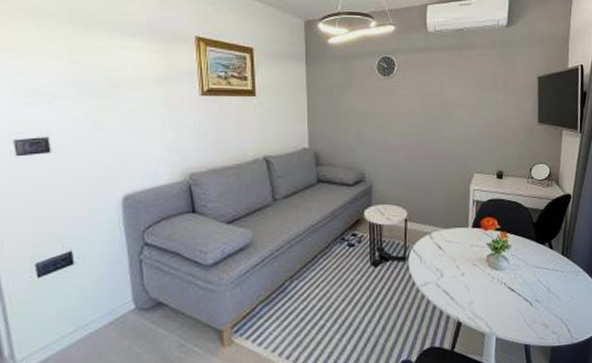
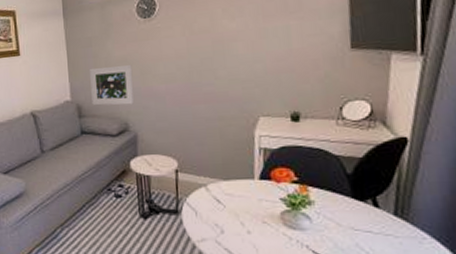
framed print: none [330,117,371,156] -> present [90,65,134,106]

